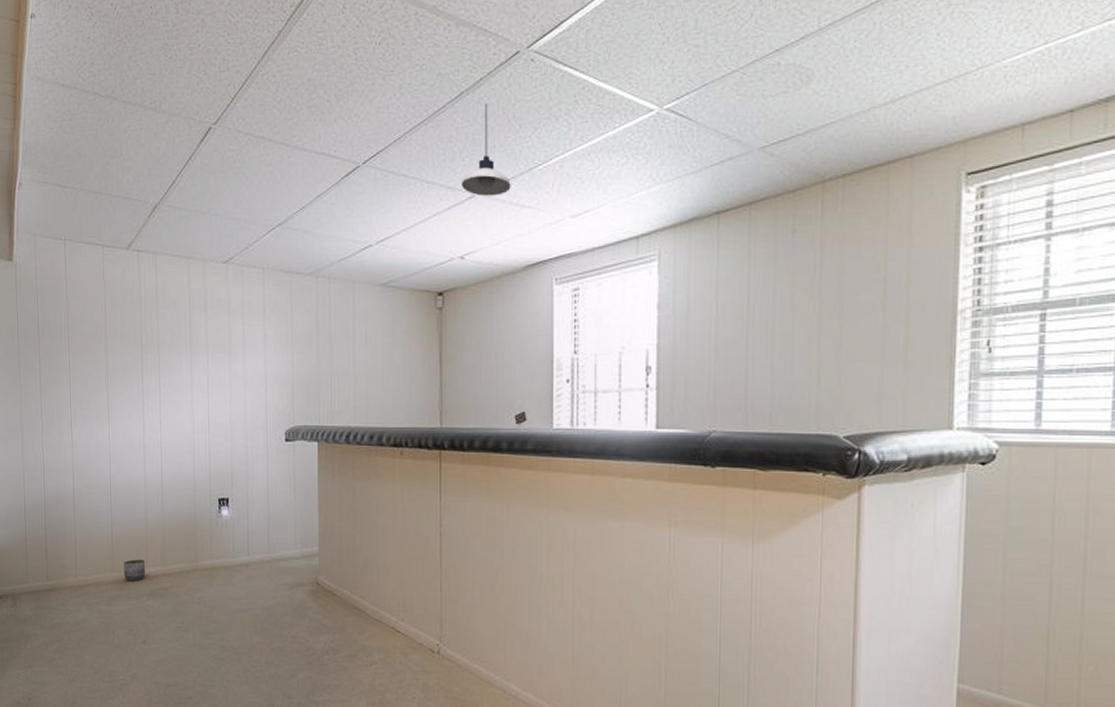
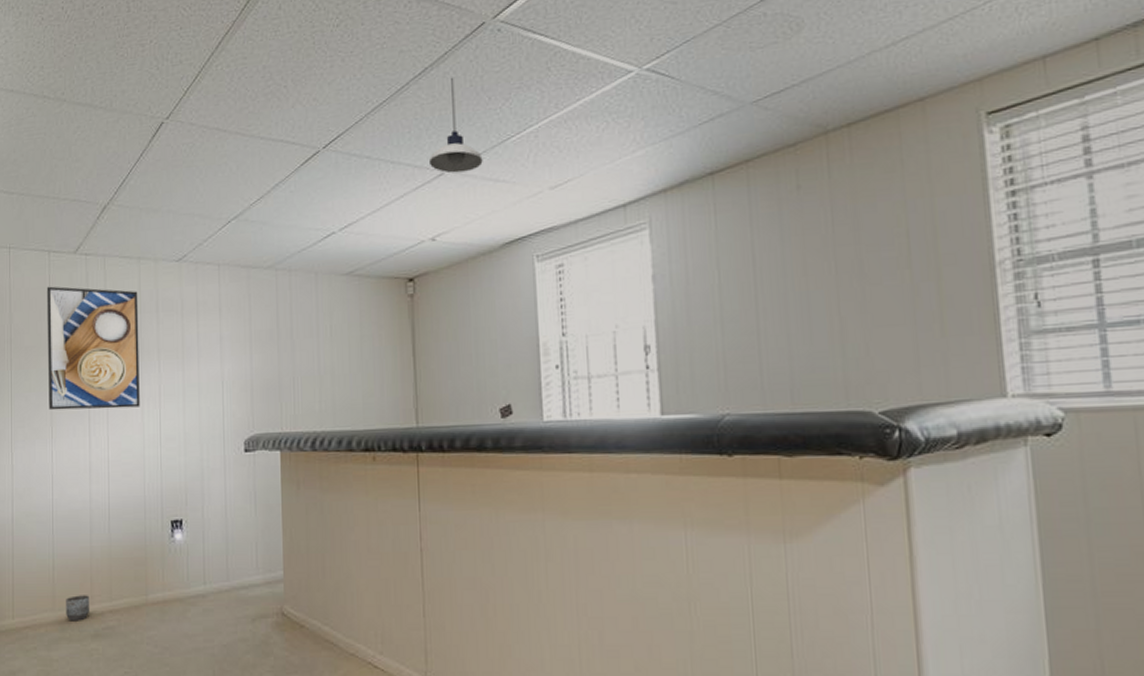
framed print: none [101,279,190,396] -> present [46,286,140,411]

